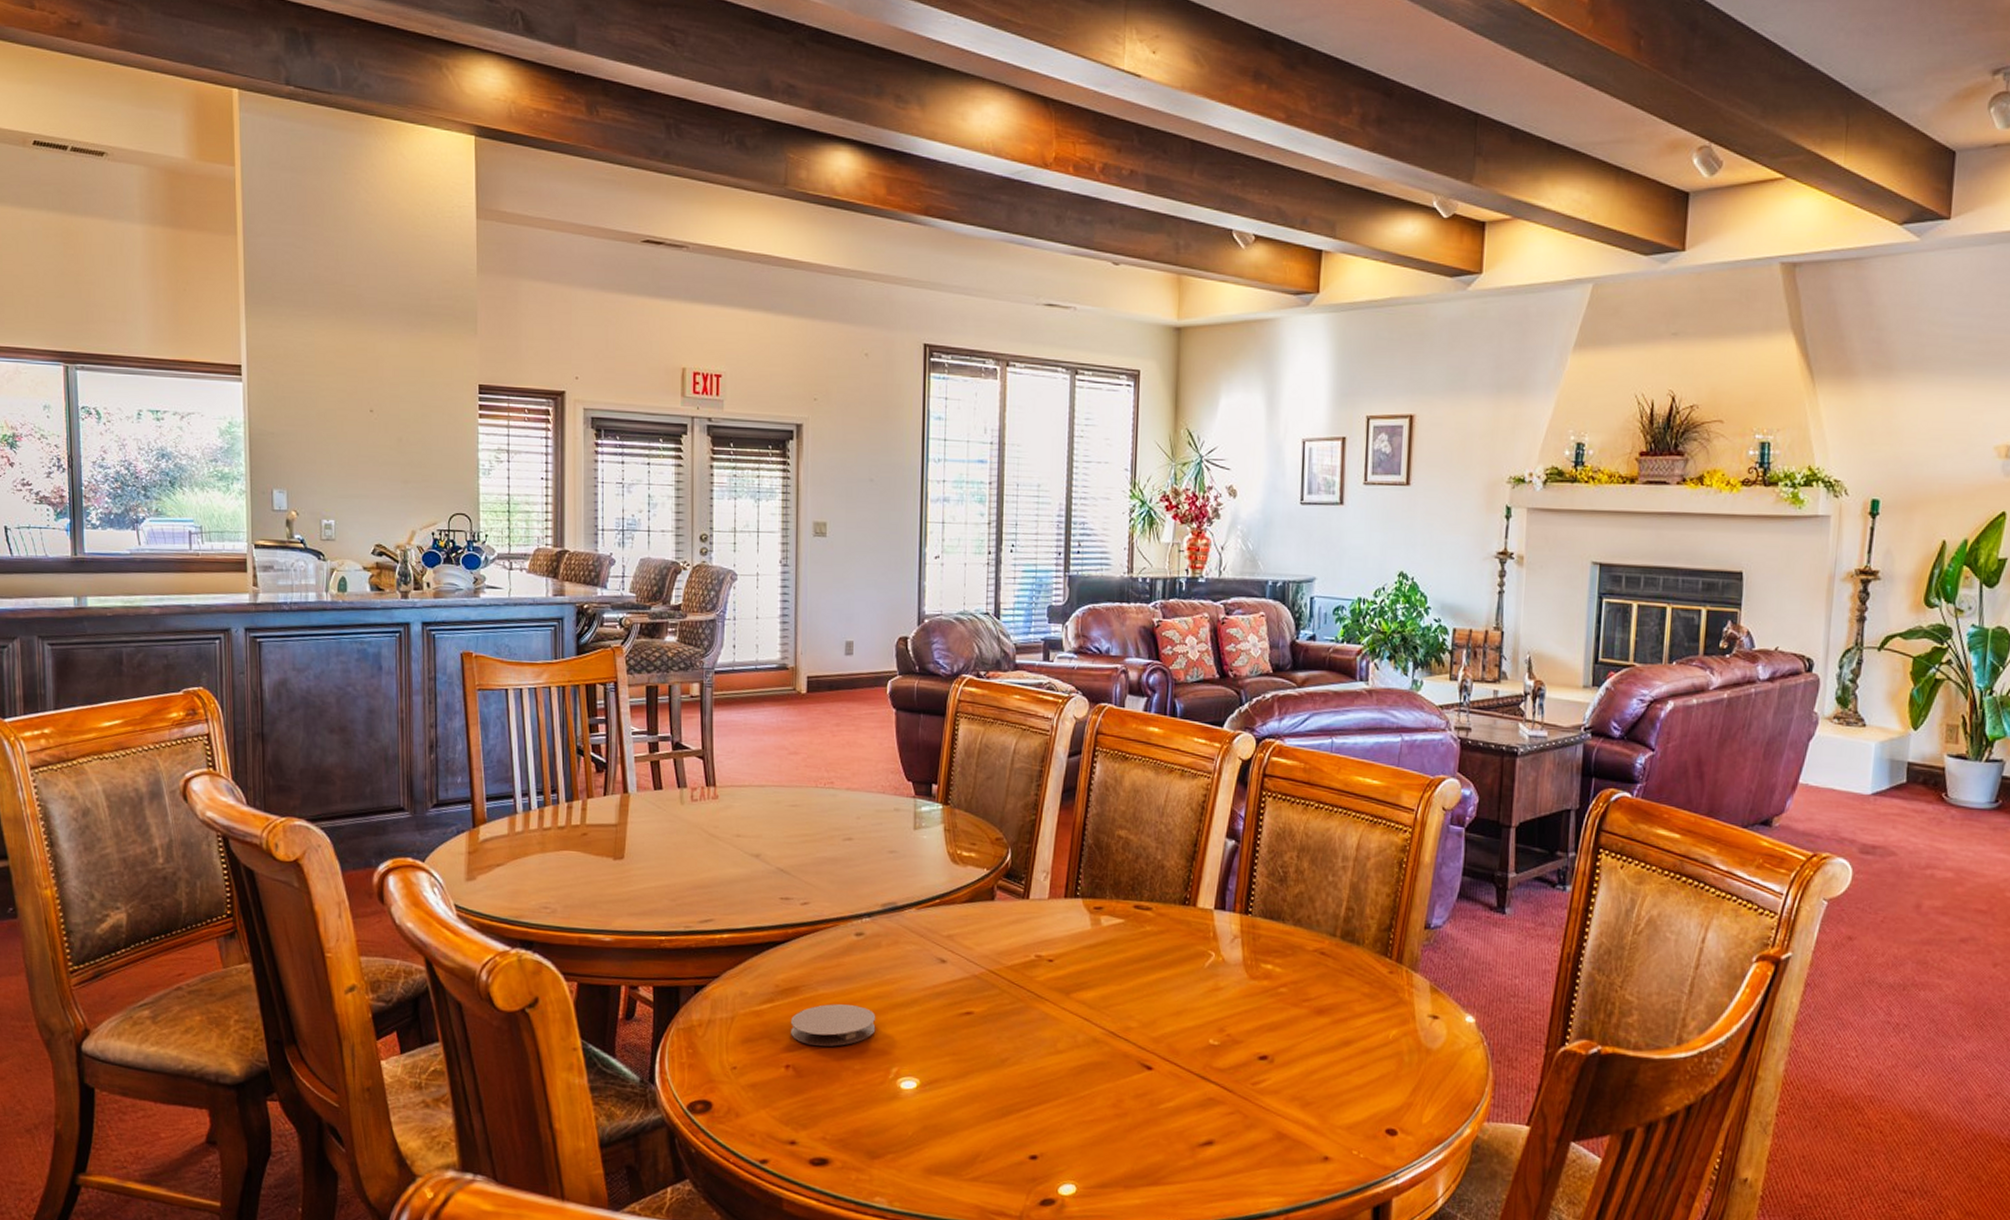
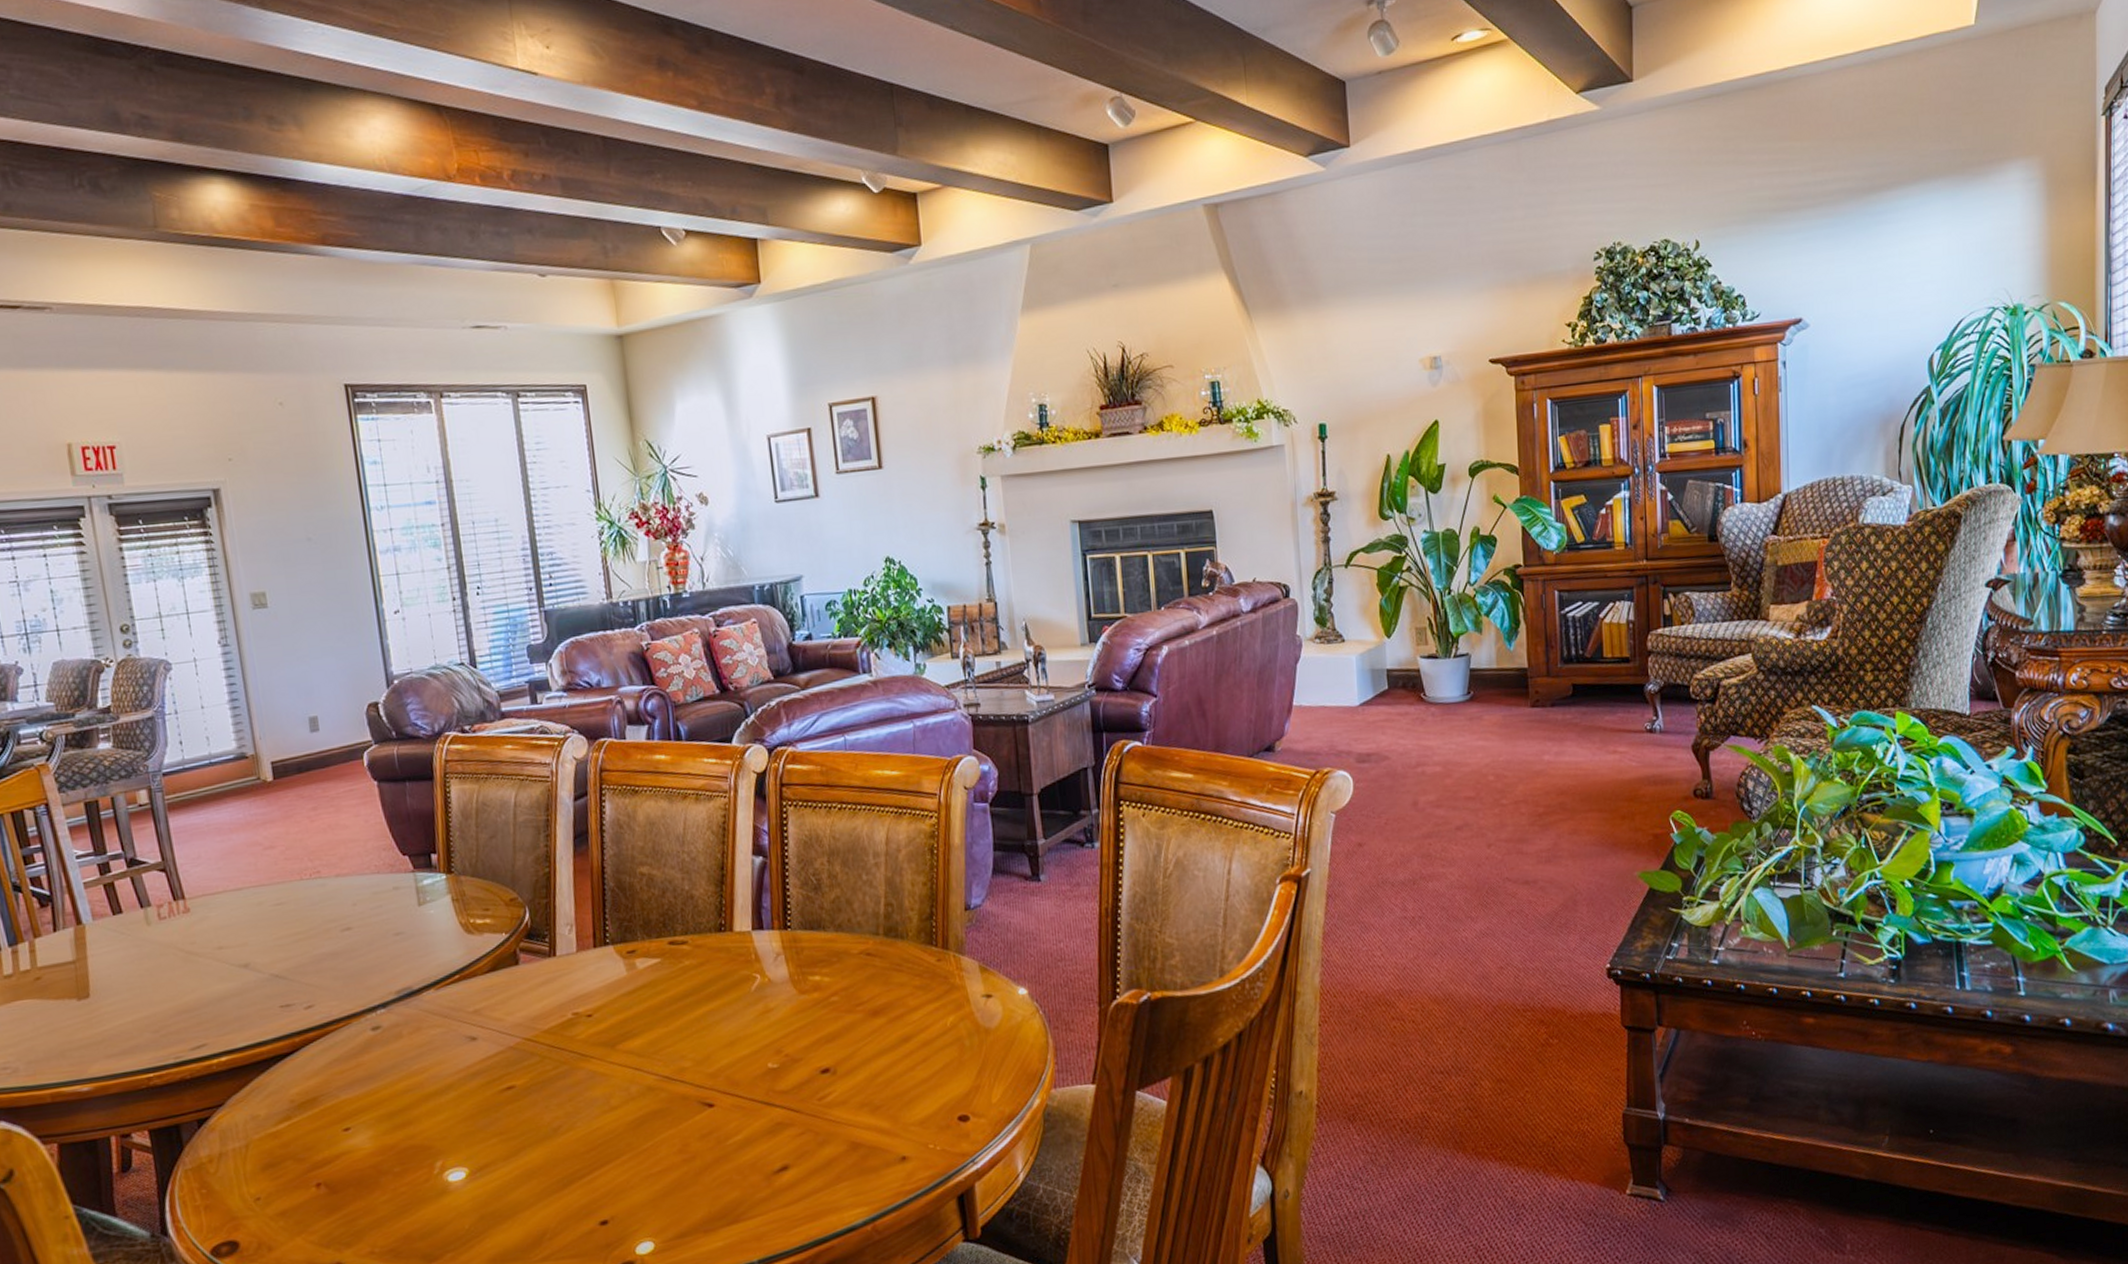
coaster: present [791,1004,876,1047] -> none [314,1104,411,1157]

